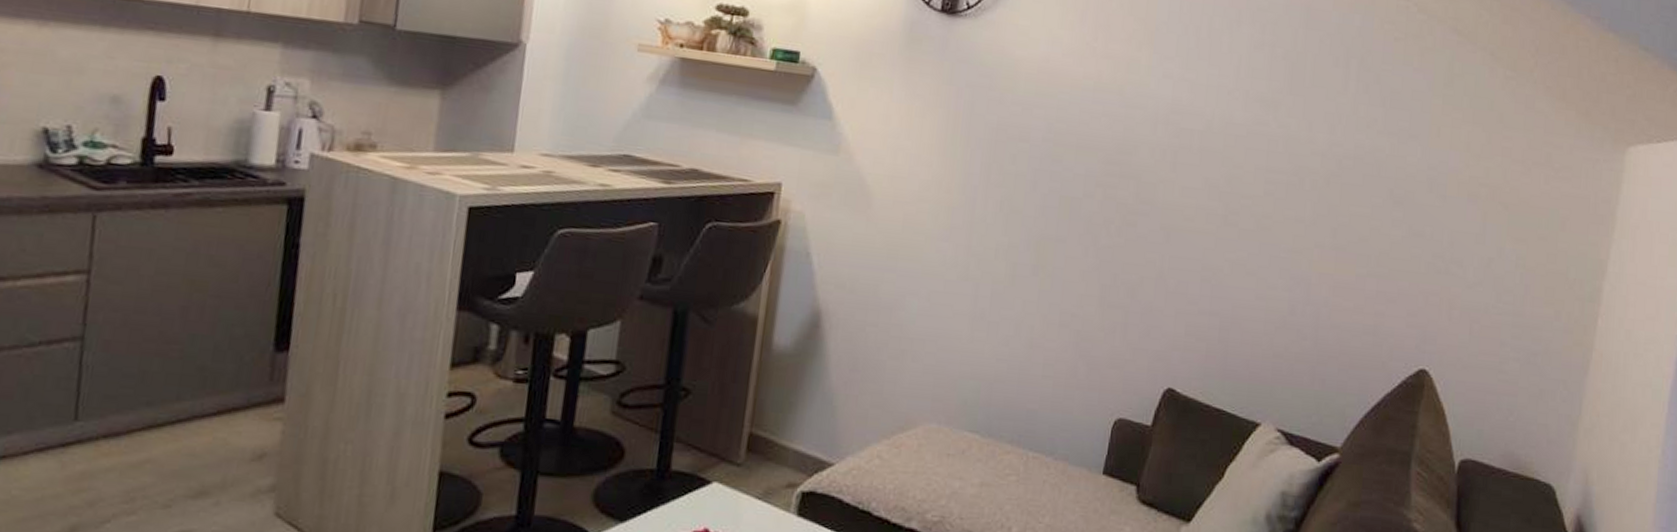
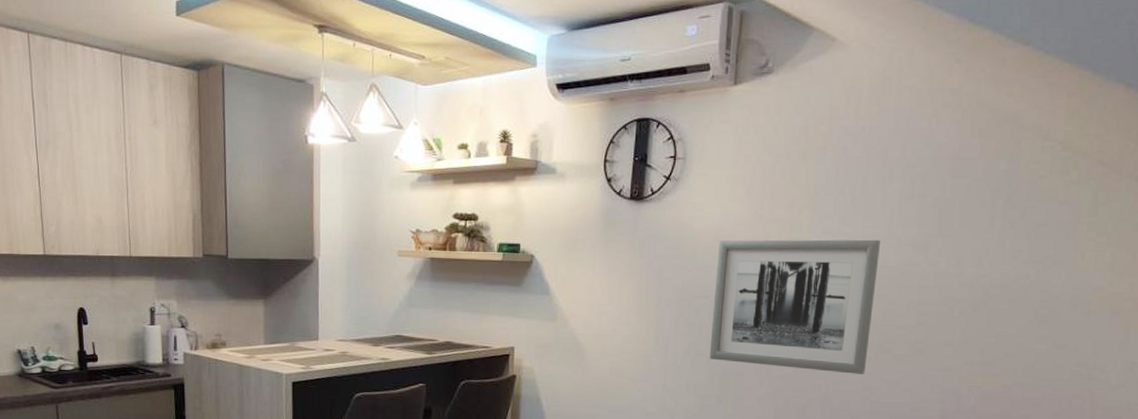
wall art: none [1025,73,1226,251] -> present [709,239,880,374]

